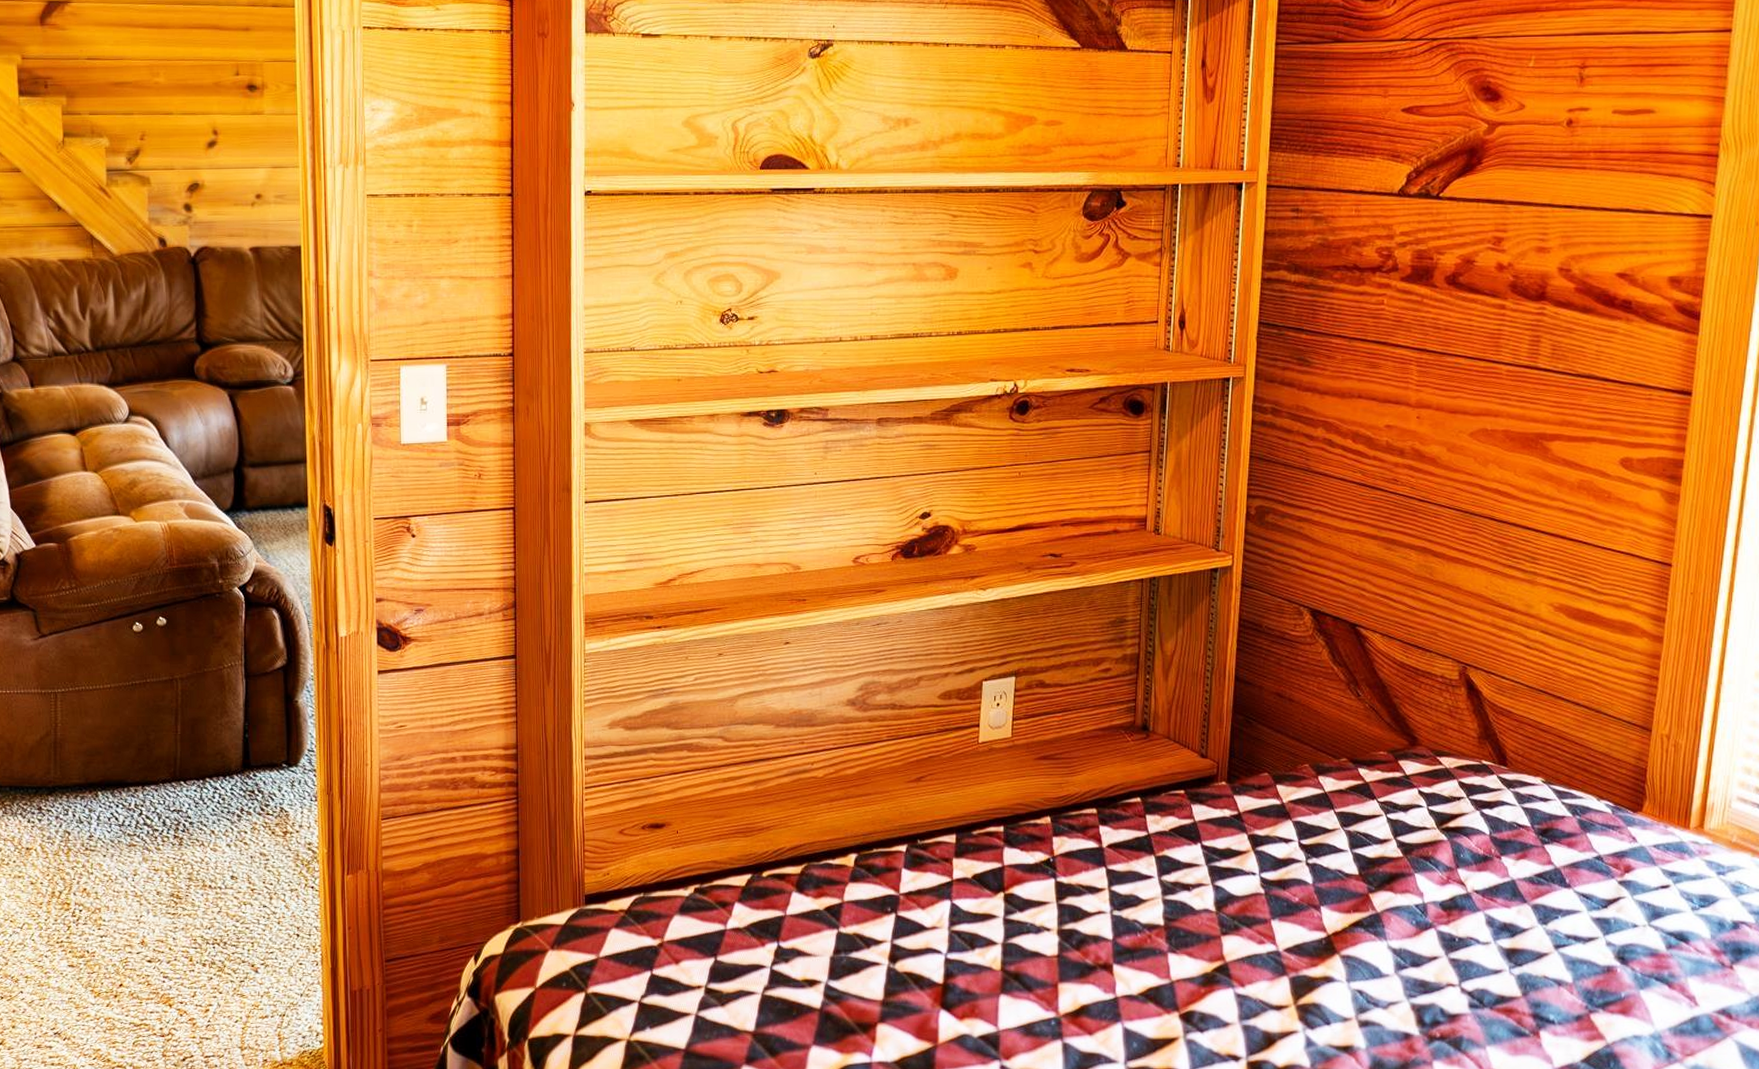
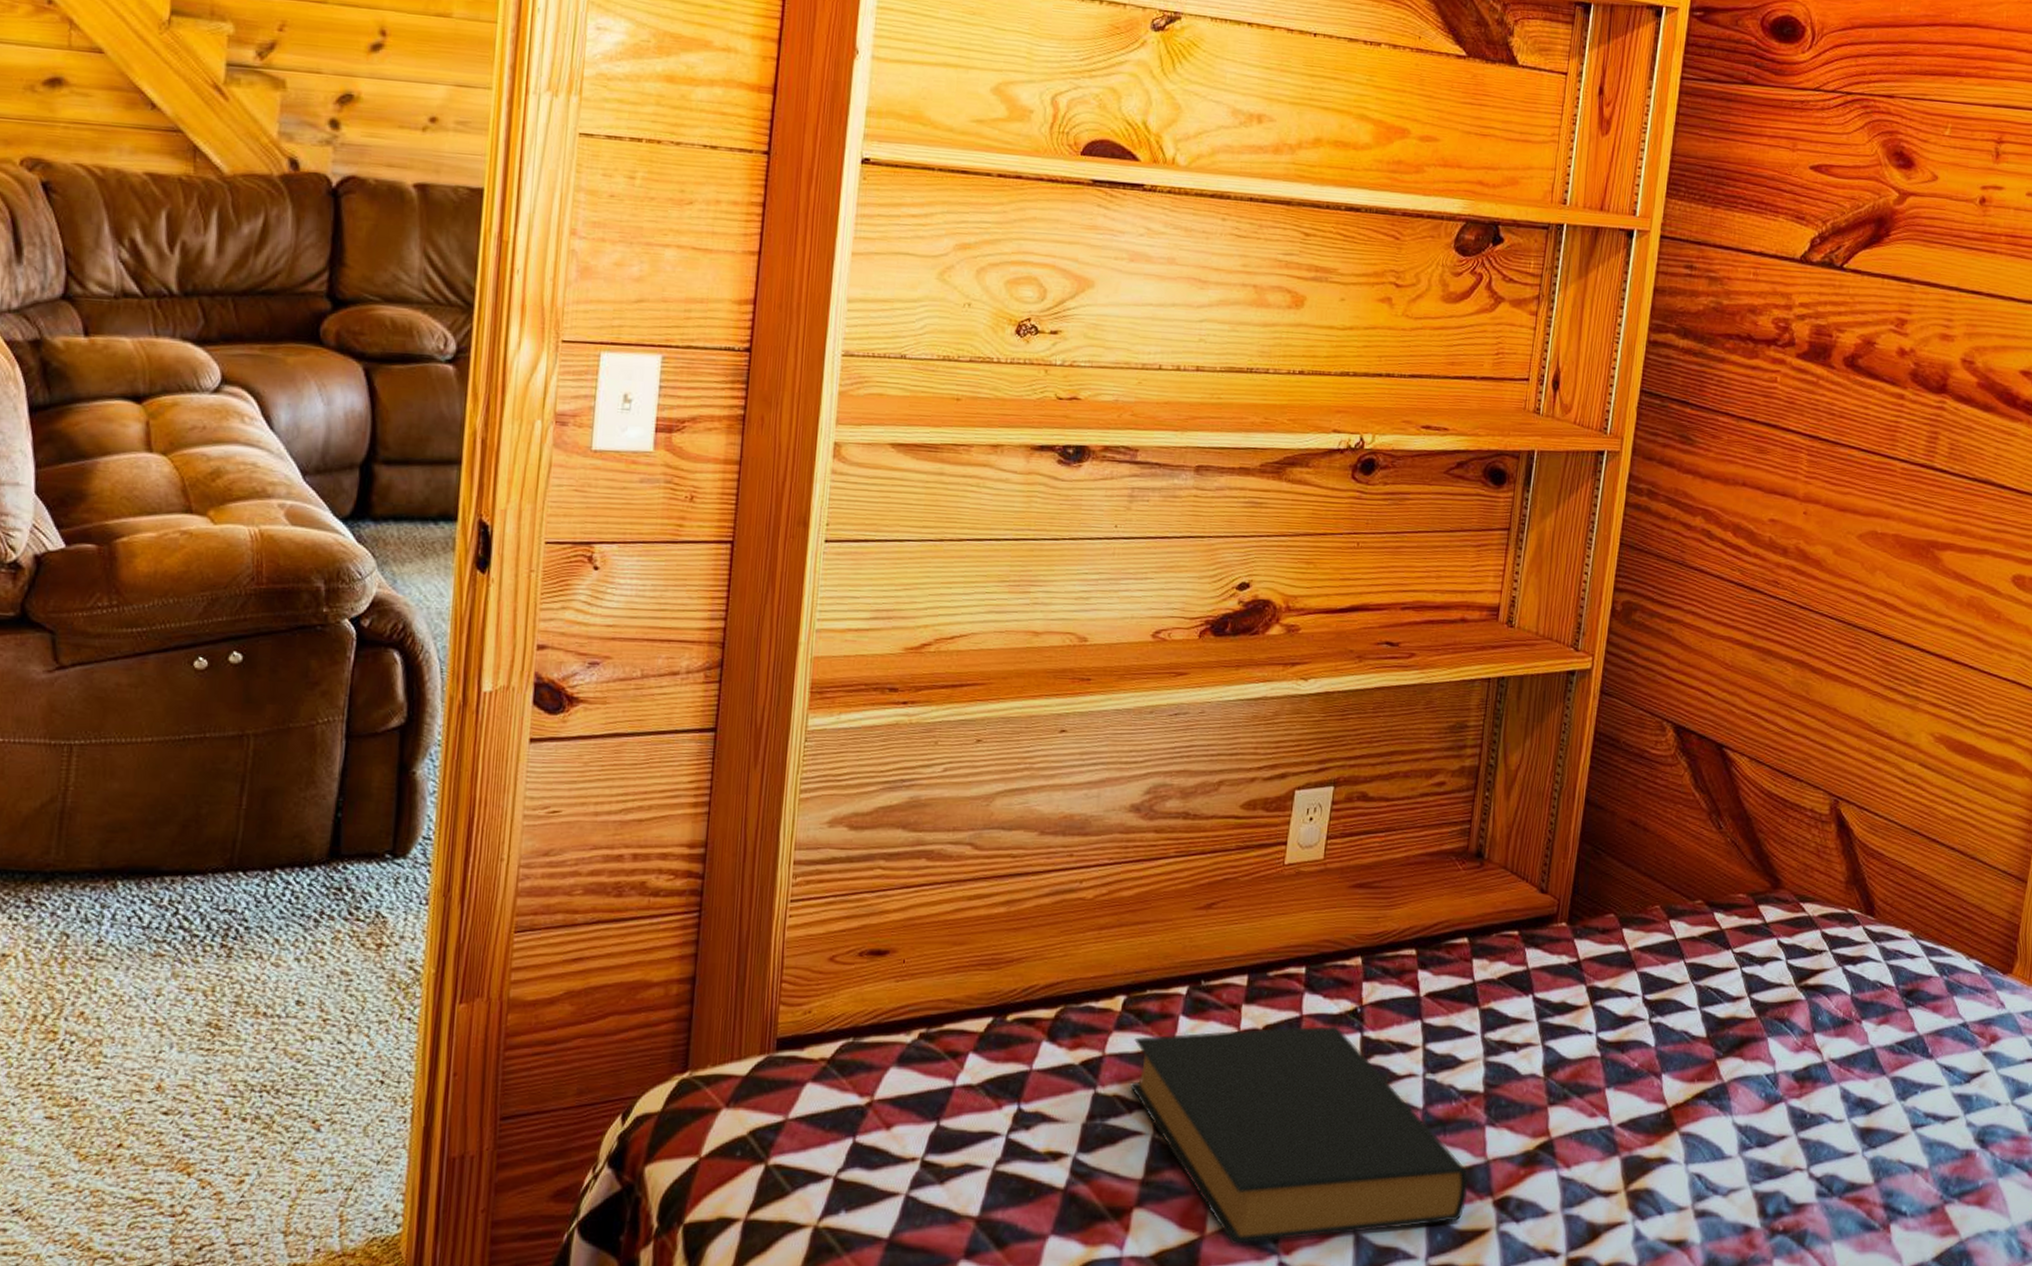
hardback book: none [866,873,1157,1053] -> present [1129,1025,1469,1245]

